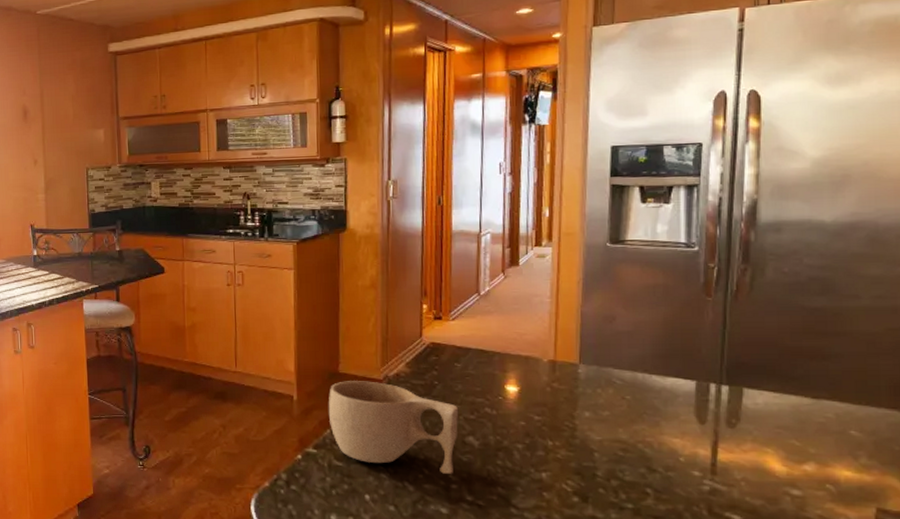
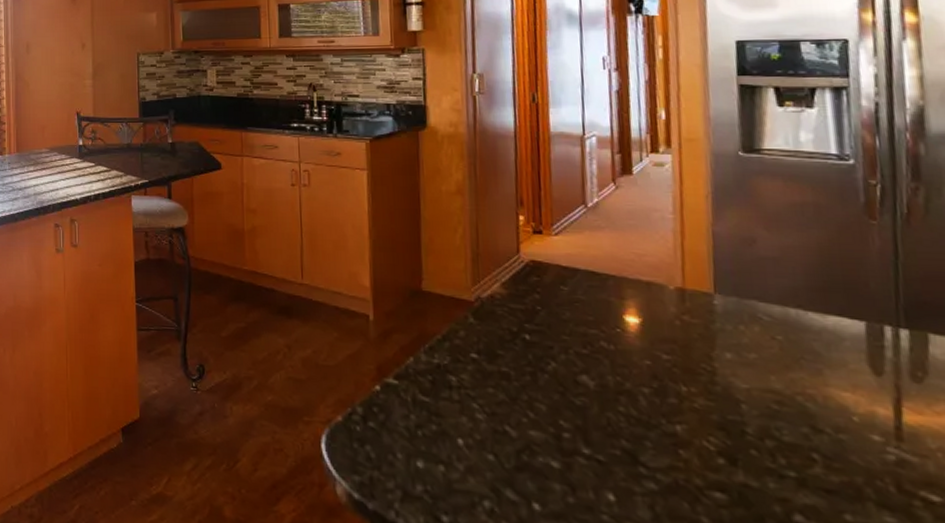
cup: present [328,381,459,474] -> none [410,300,568,420]

